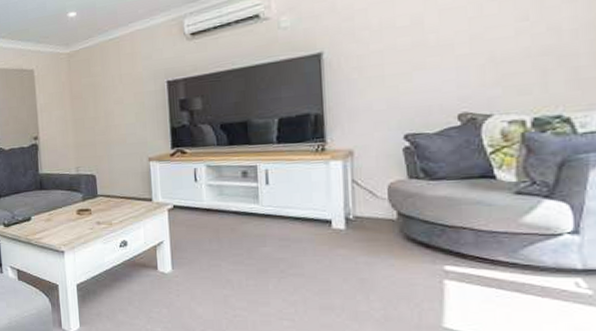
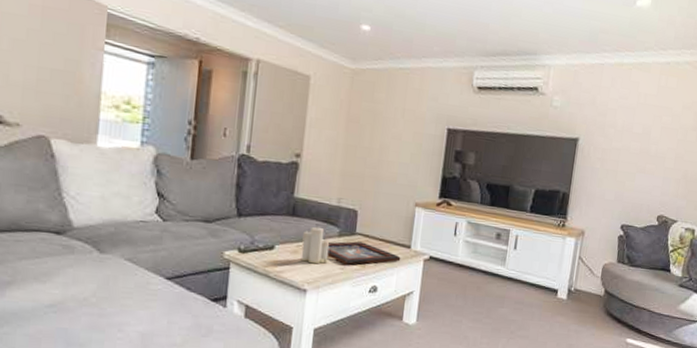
candle: none [52,195,78,228] -> present [301,226,329,264]
decorative tray: none [74,202,145,225] -> present [326,241,401,265]

